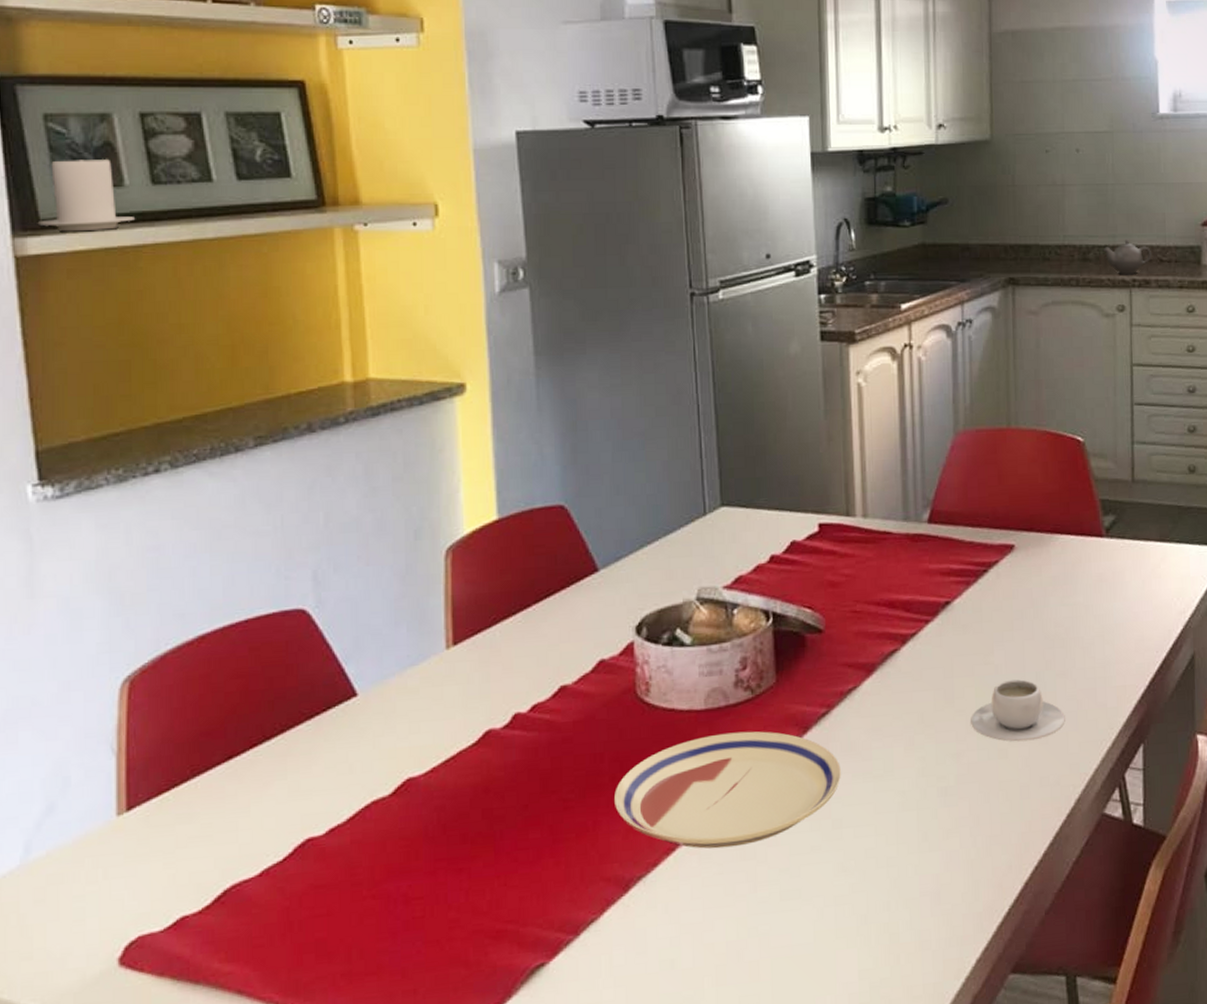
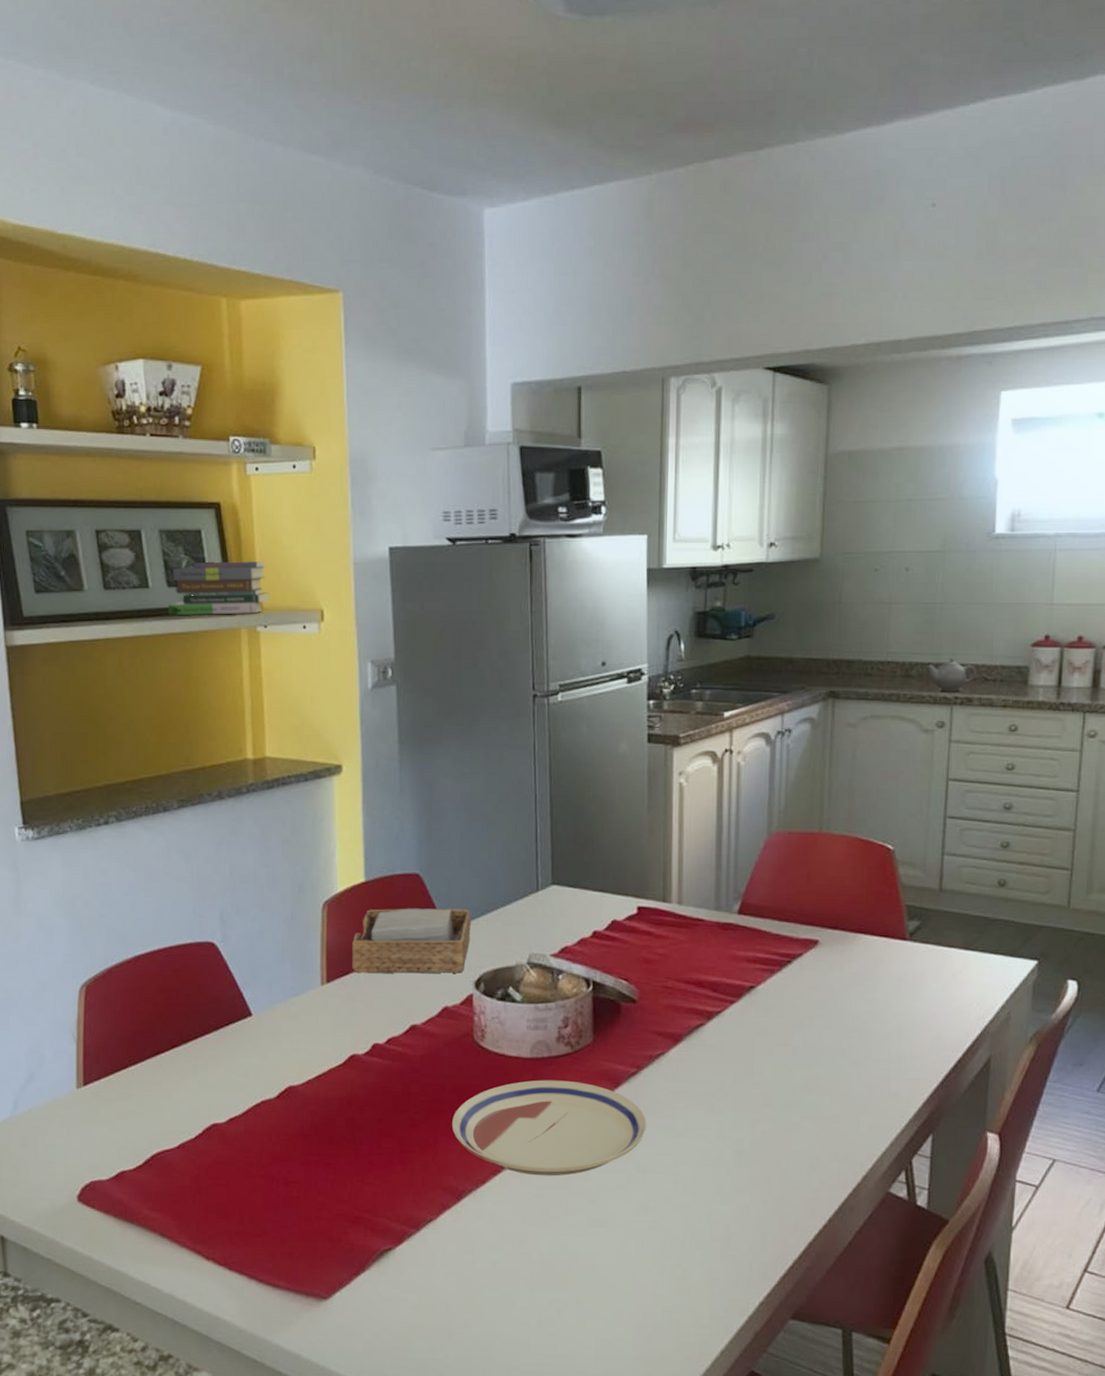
candle: present [37,159,134,232] -> none [22,568,91,627]
books: none [238,149,370,215] -> present [168,561,270,616]
napkin holder: none [484,542,629,630] -> present [352,908,471,974]
teacup: present [971,679,1065,742] -> none [767,1062,857,1119]

